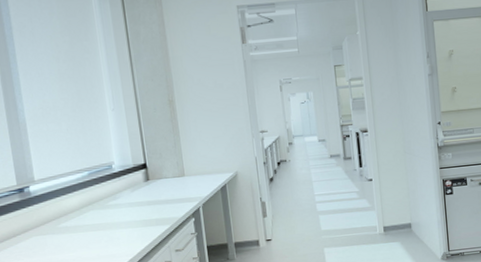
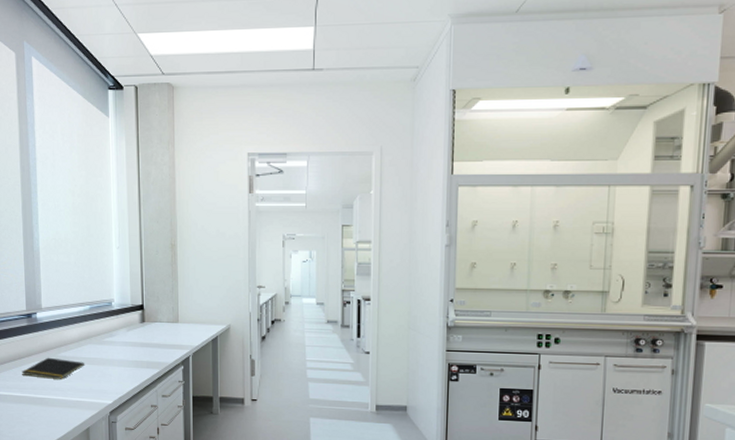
notepad: none [18,229,90,253] -> present [22,357,85,379]

